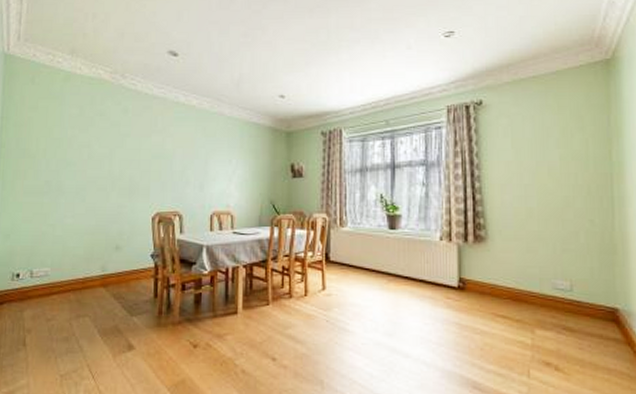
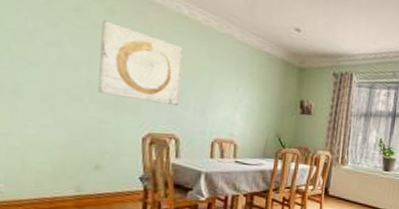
wall art: none [117,119,181,184] -> present [98,20,183,105]

